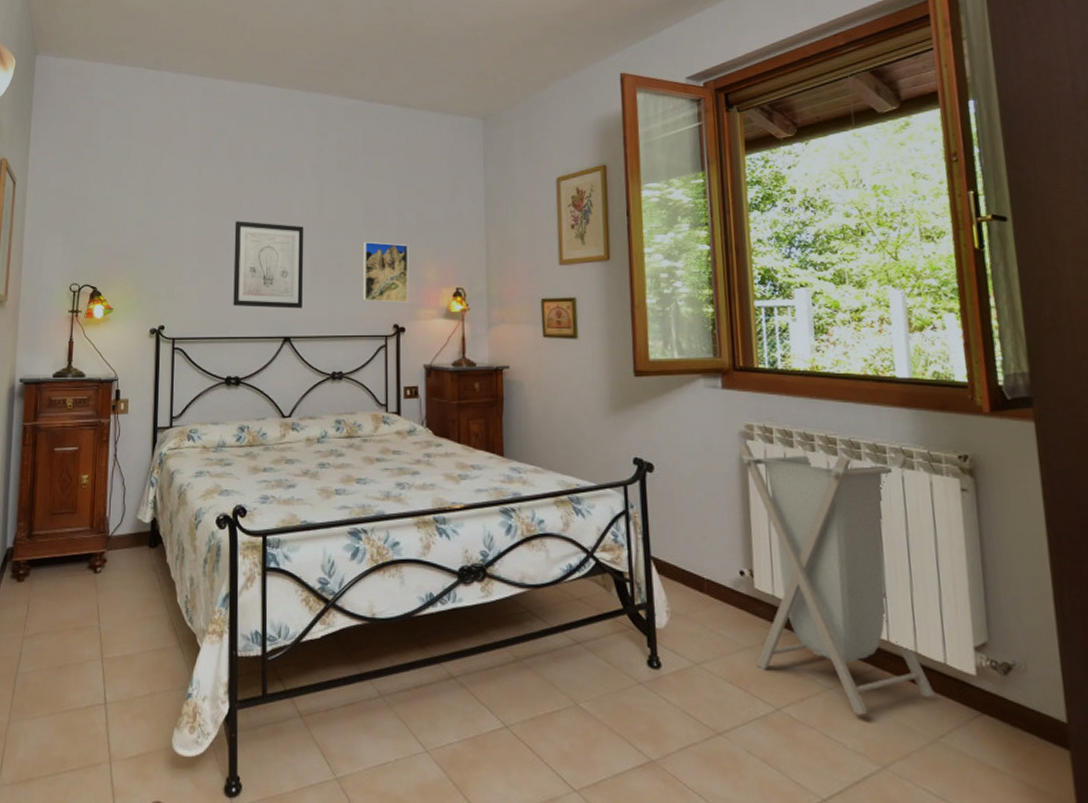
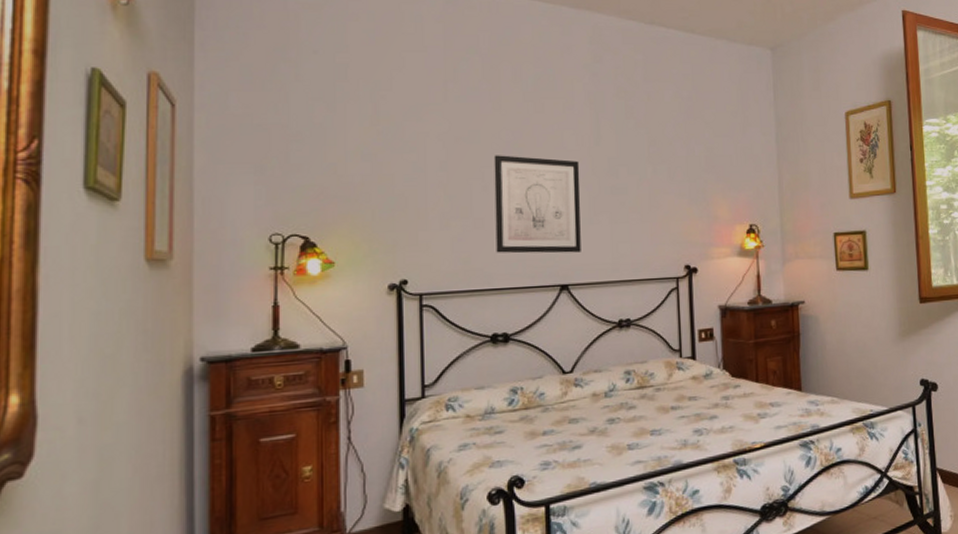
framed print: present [363,241,409,303] -> none [648,177,701,243]

